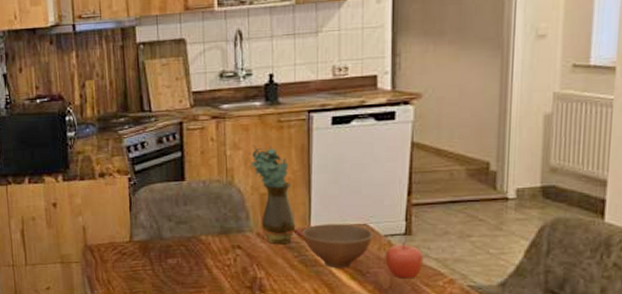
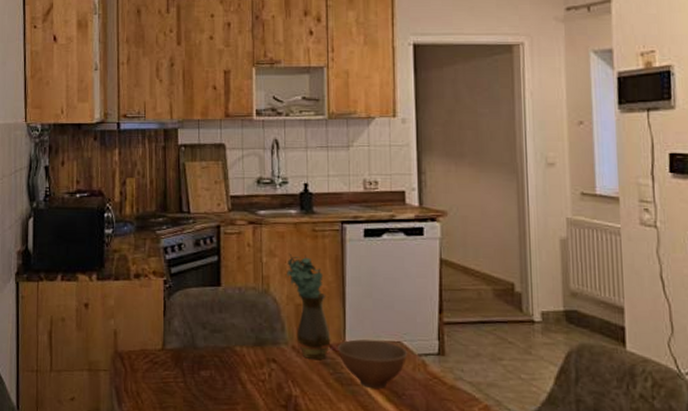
fruit: present [385,242,424,279] -> none [420,363,458,403]

